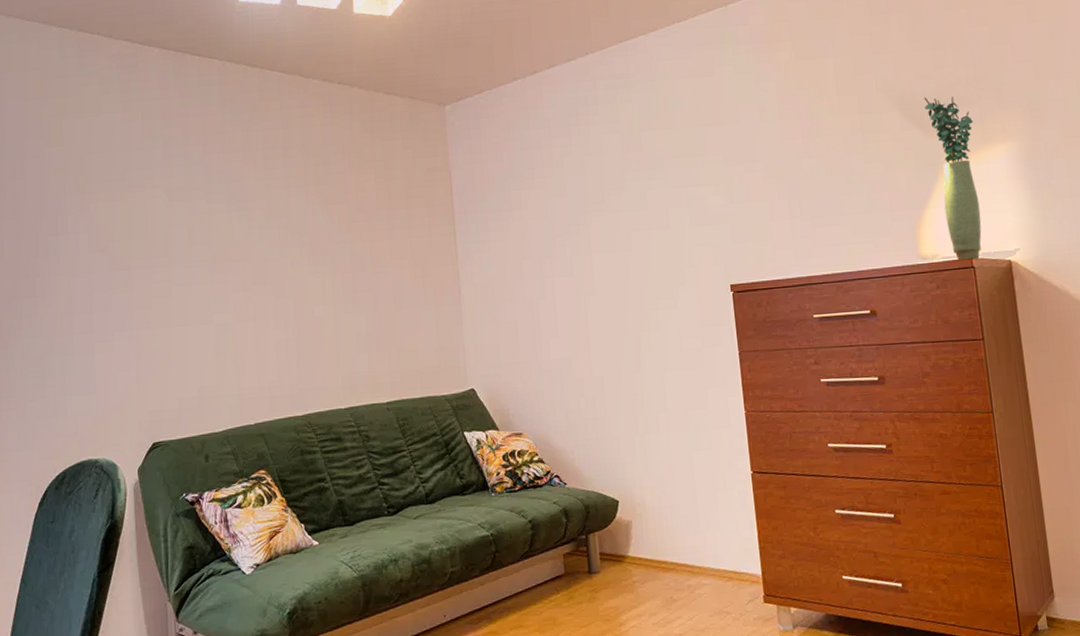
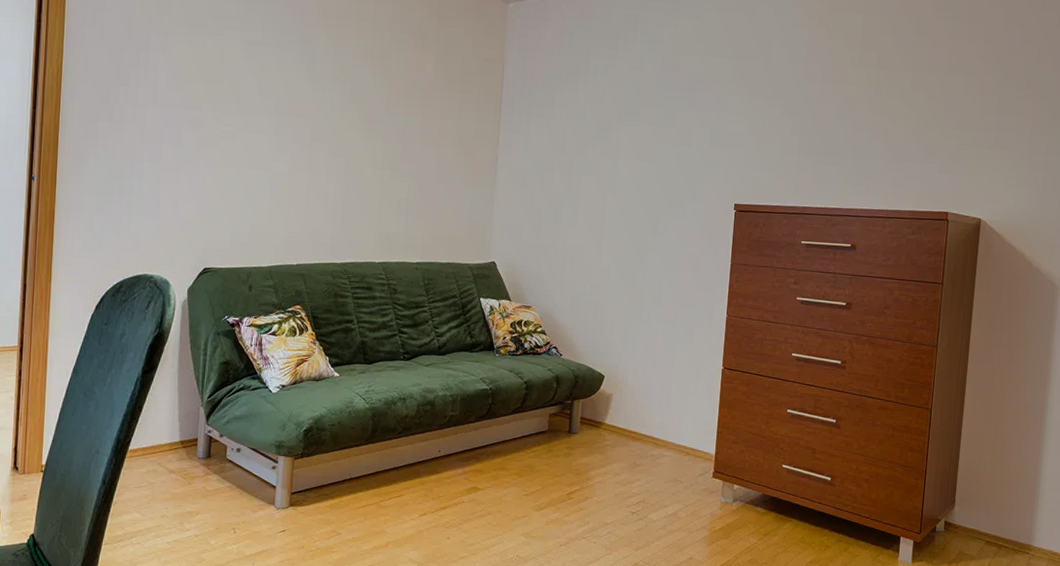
vase: present [923,96,982,261] -> none [932,62,975,214]

